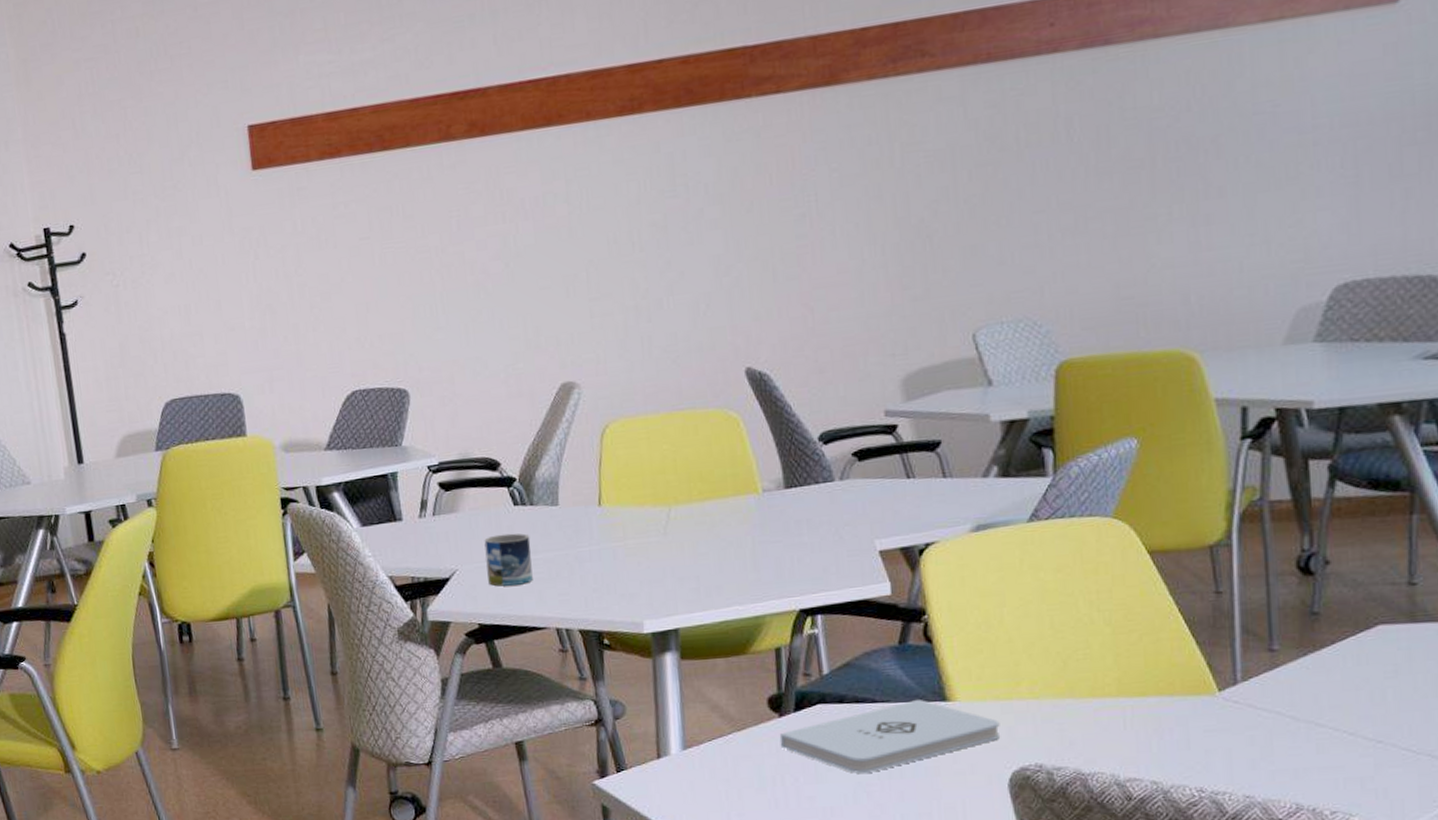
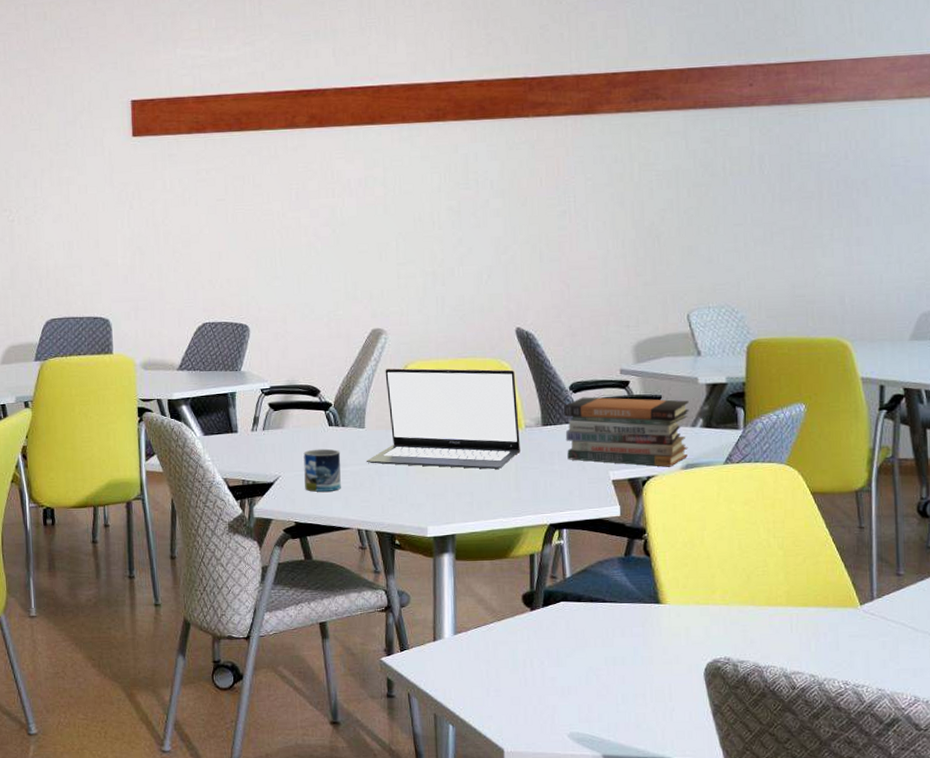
laptop: none [562,420,758,549] -> present [366,368,520,469]
notepad: present [779,700,1001,774] -> none [530,602,699,661]
book stack: none [812,444,979,531] -> present [564,397,689,467]

